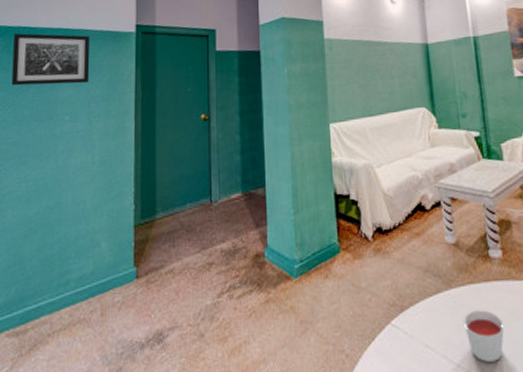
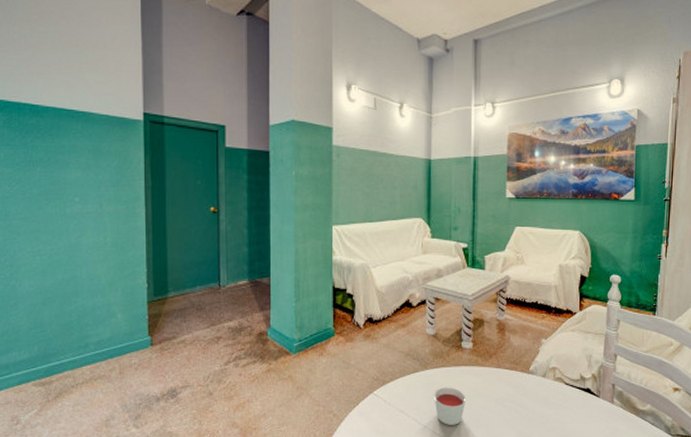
wall art: present [11,33,90,86] -> none [13,110,98,167]

